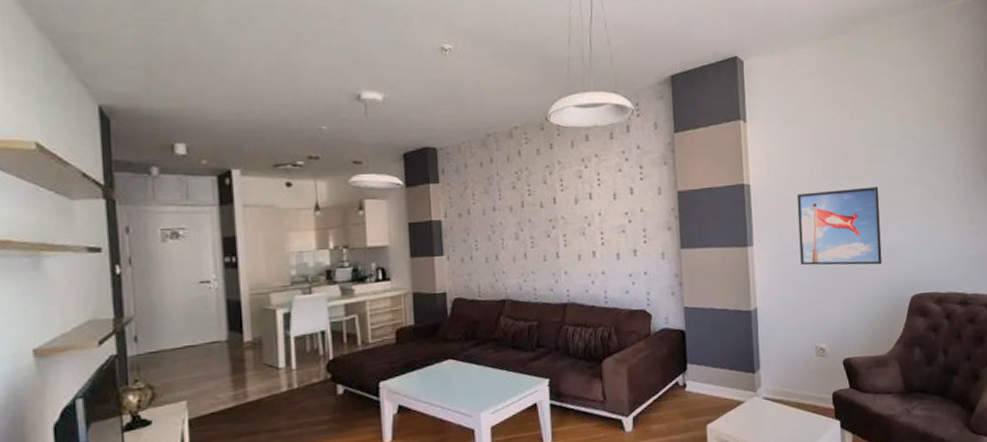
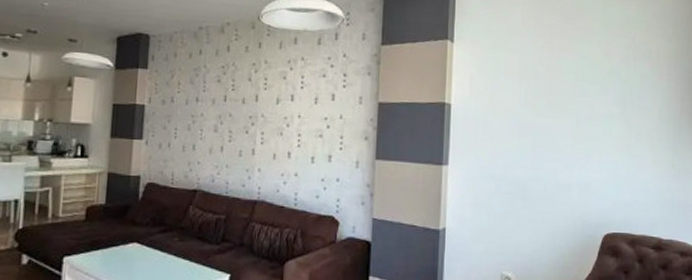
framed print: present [796,187,882,266] -> none [494,118,580,199]

